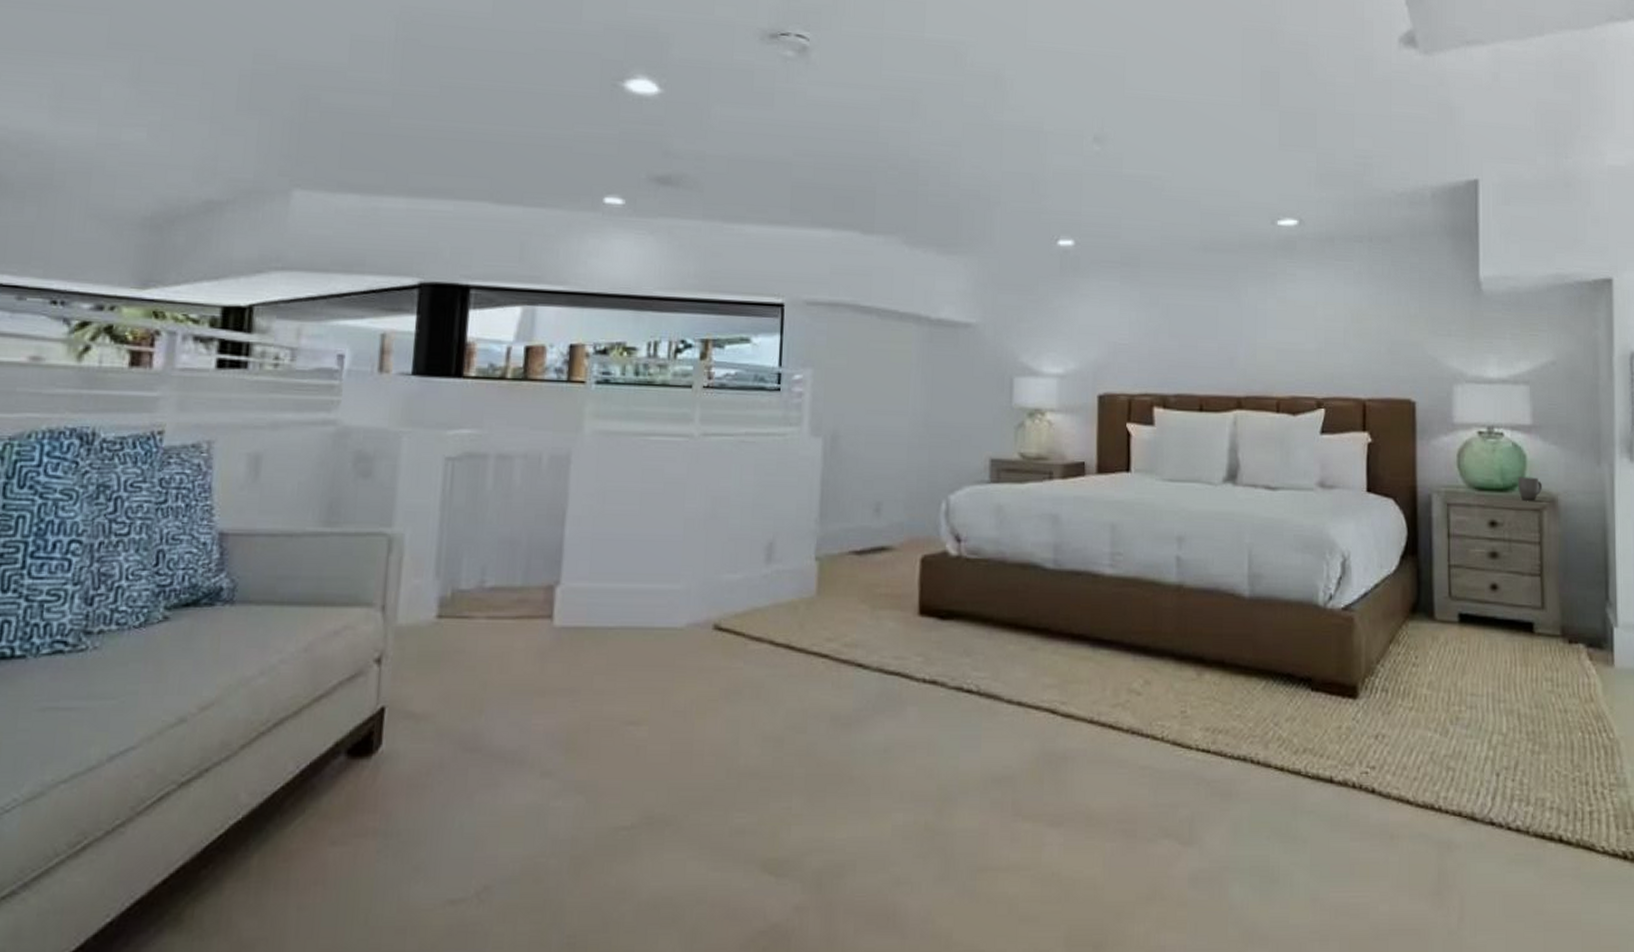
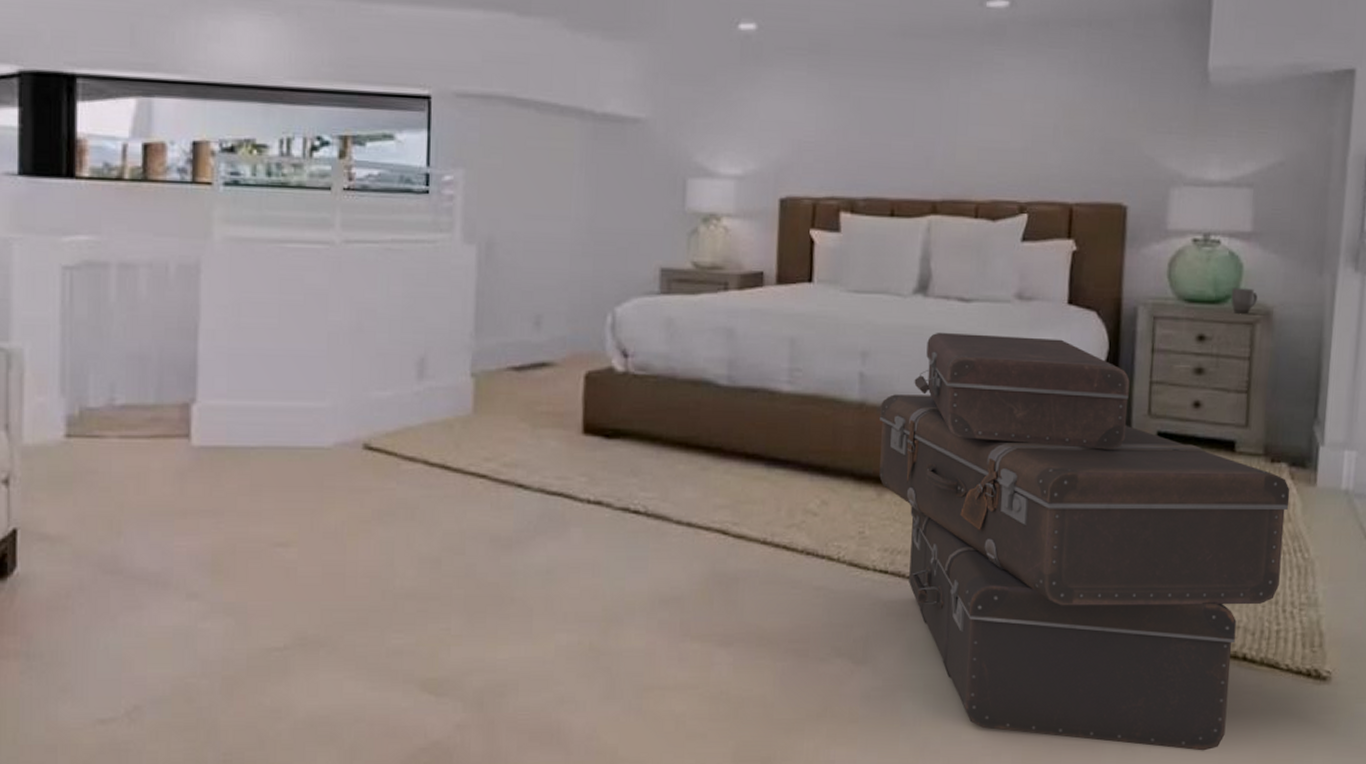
suitcase: none [1197,518,1590,937] -> present [879,332,1290,751]

